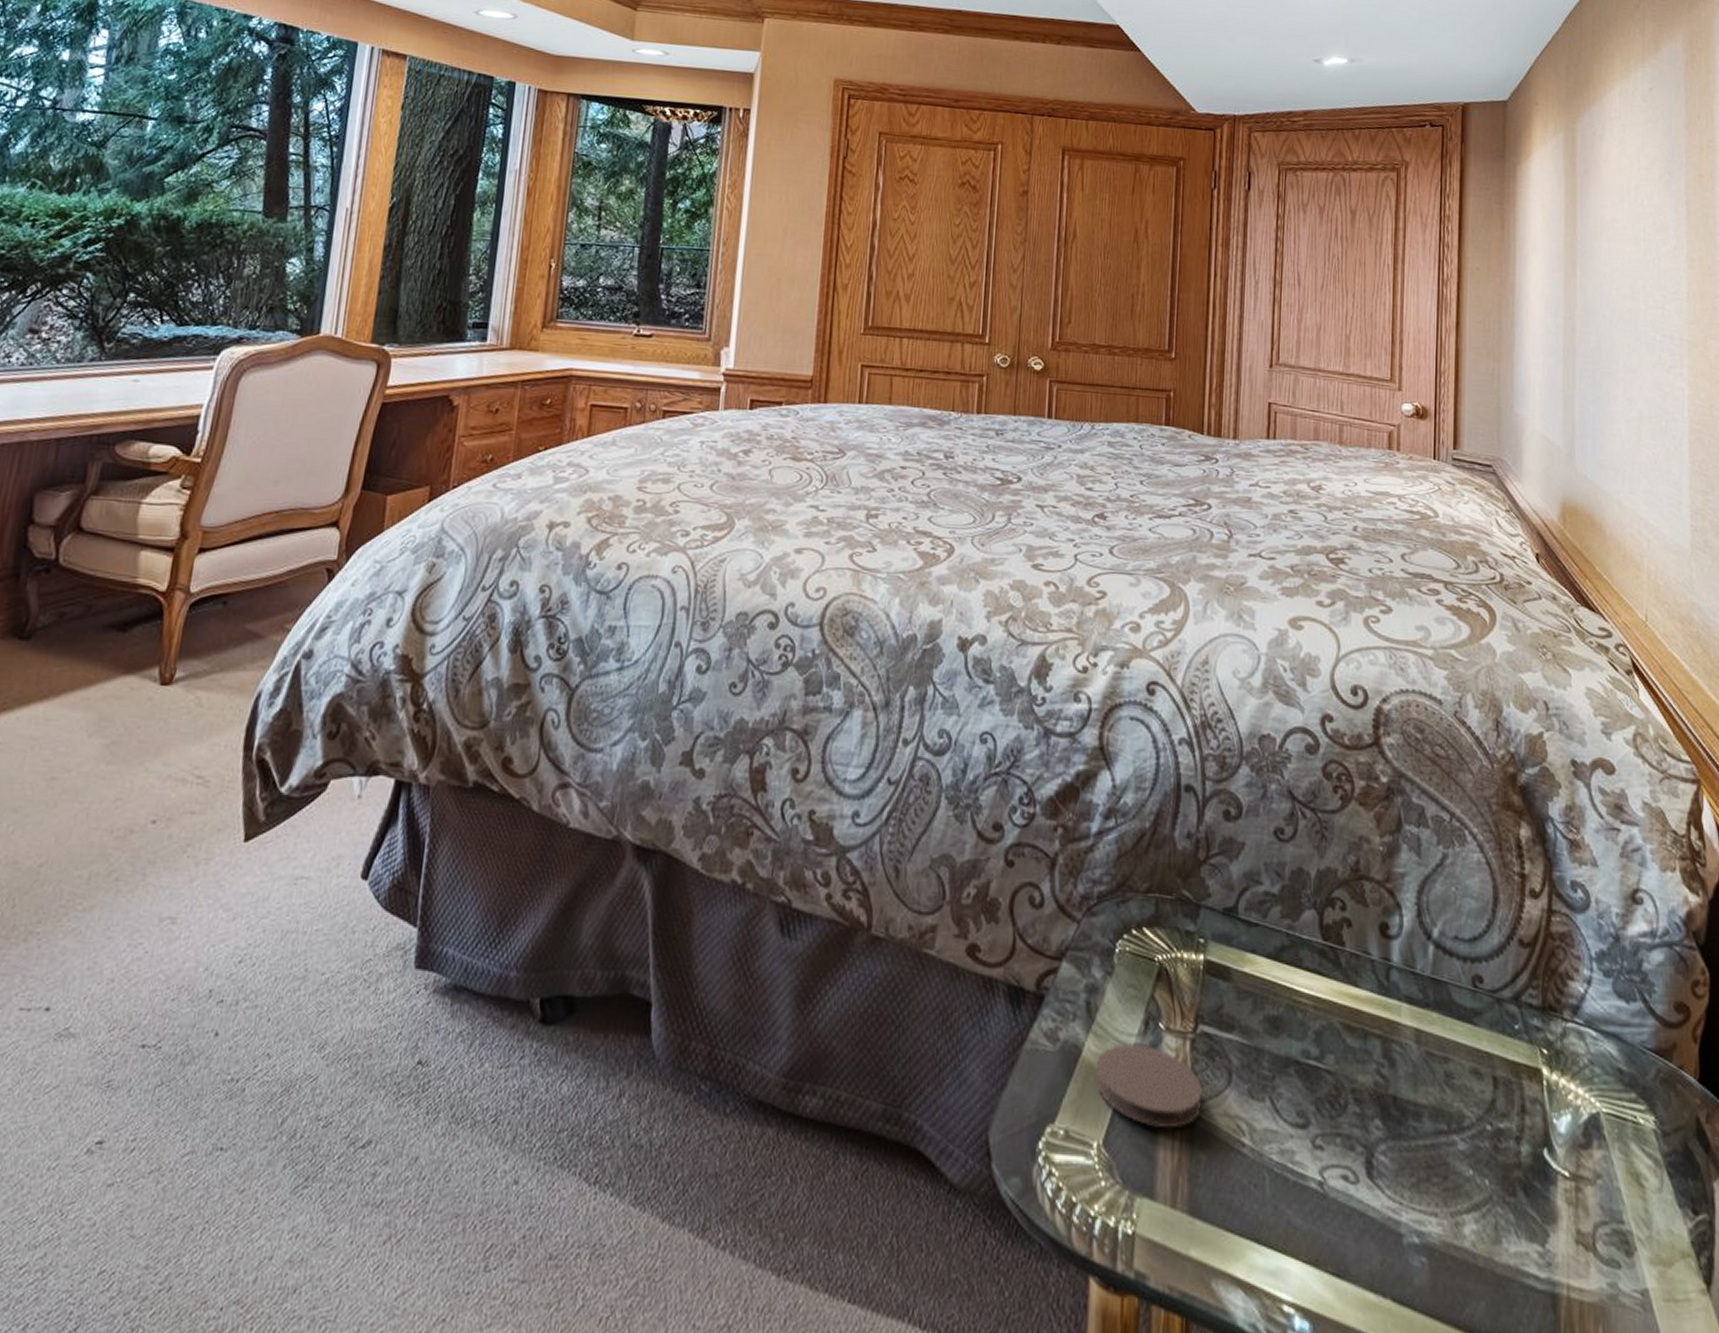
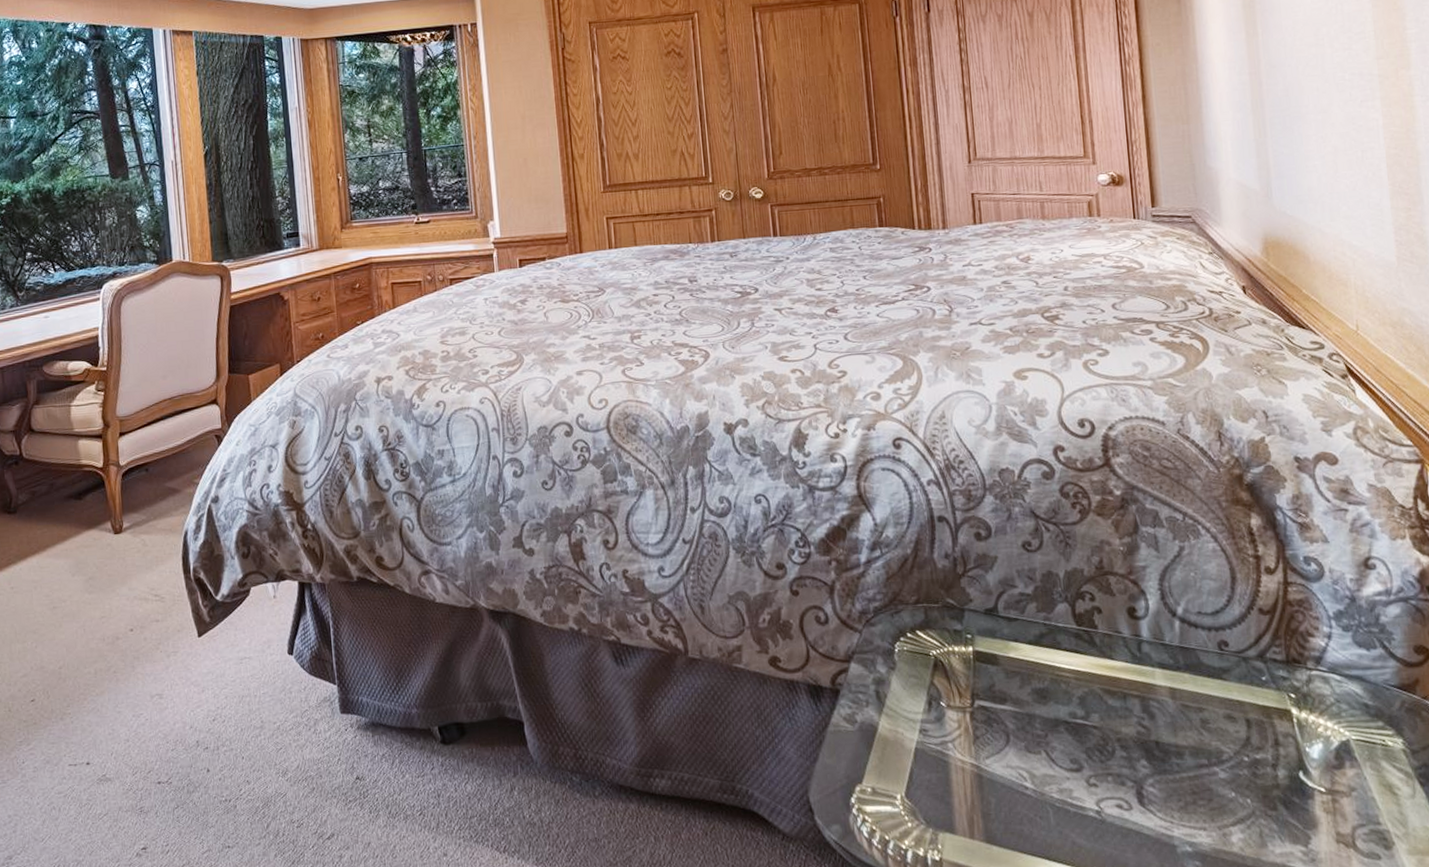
coaster: present [1096,1044,1204,1129] -> none [891,719,986,781]

